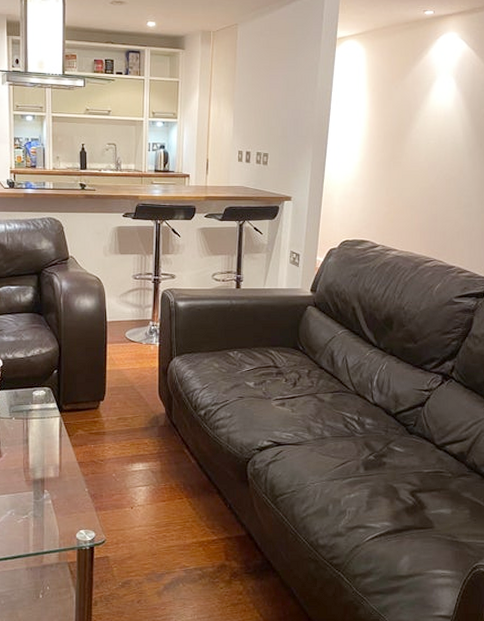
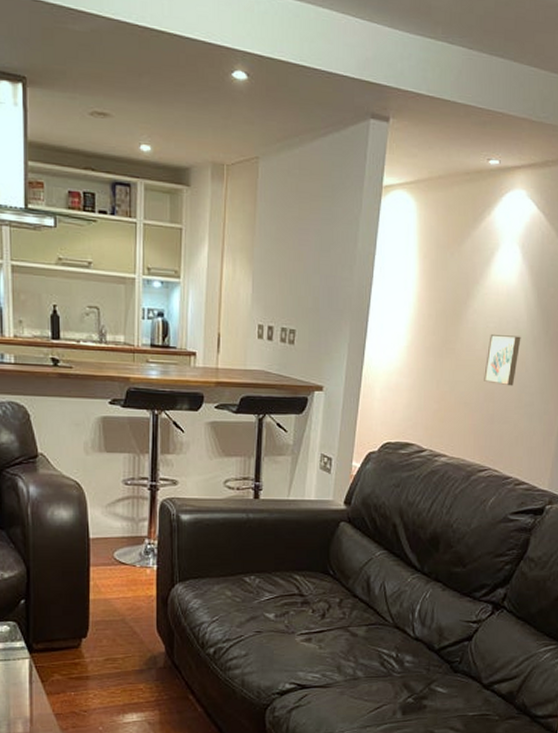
wall art: none [427,148,458,191] -> present [484,333,521,386]

